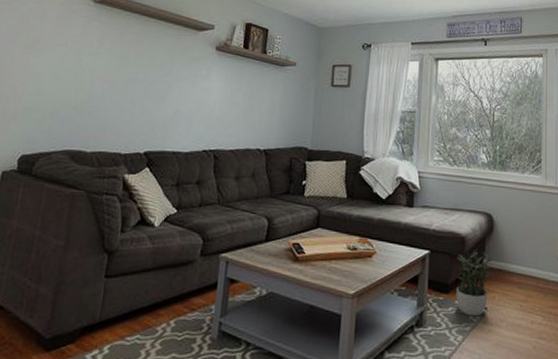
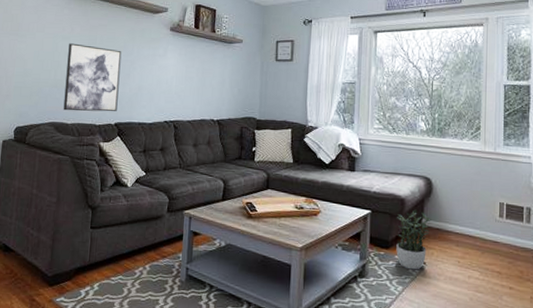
wall art: none [82,60,158,139] -> present [63,43,122,112]

